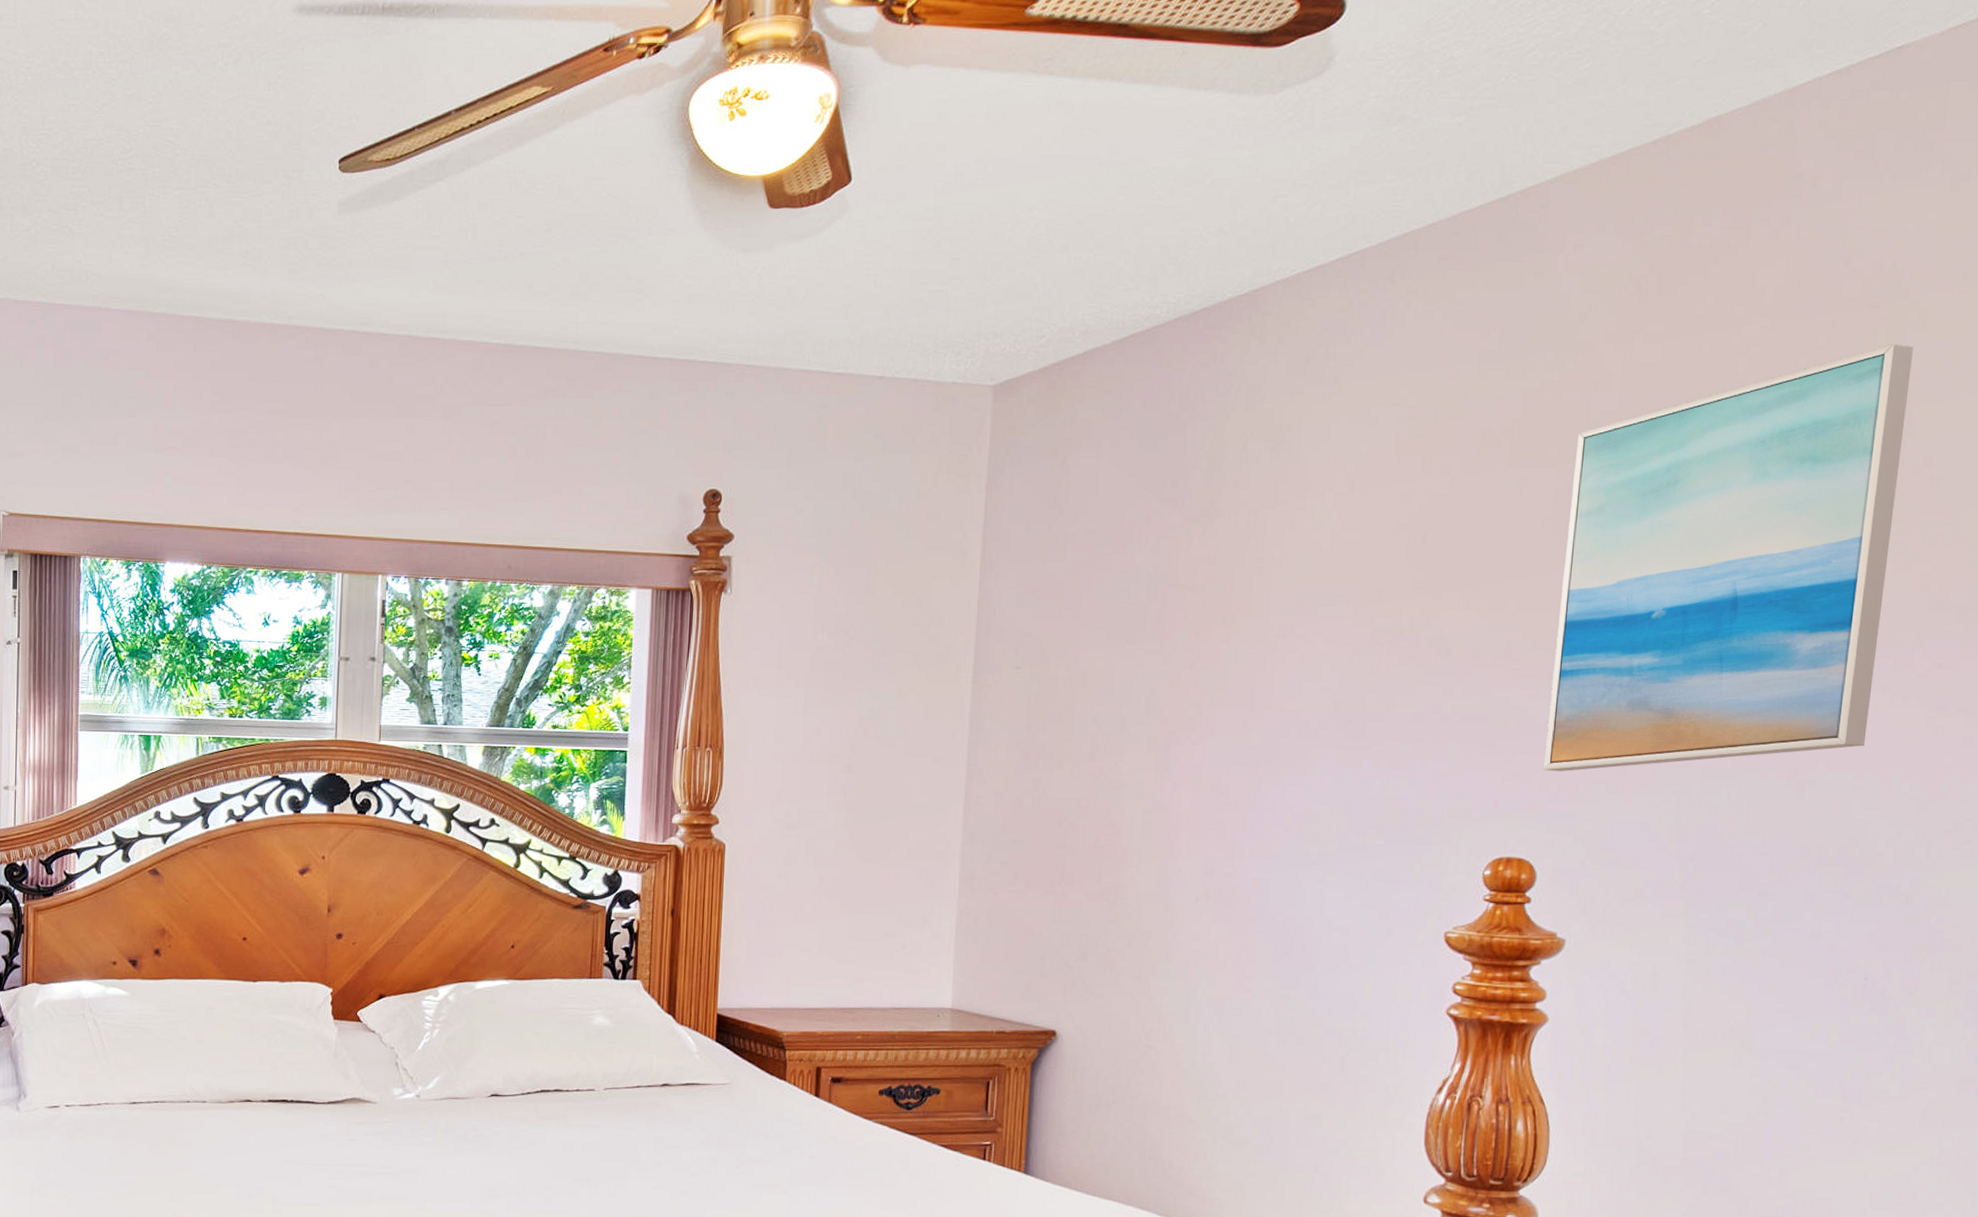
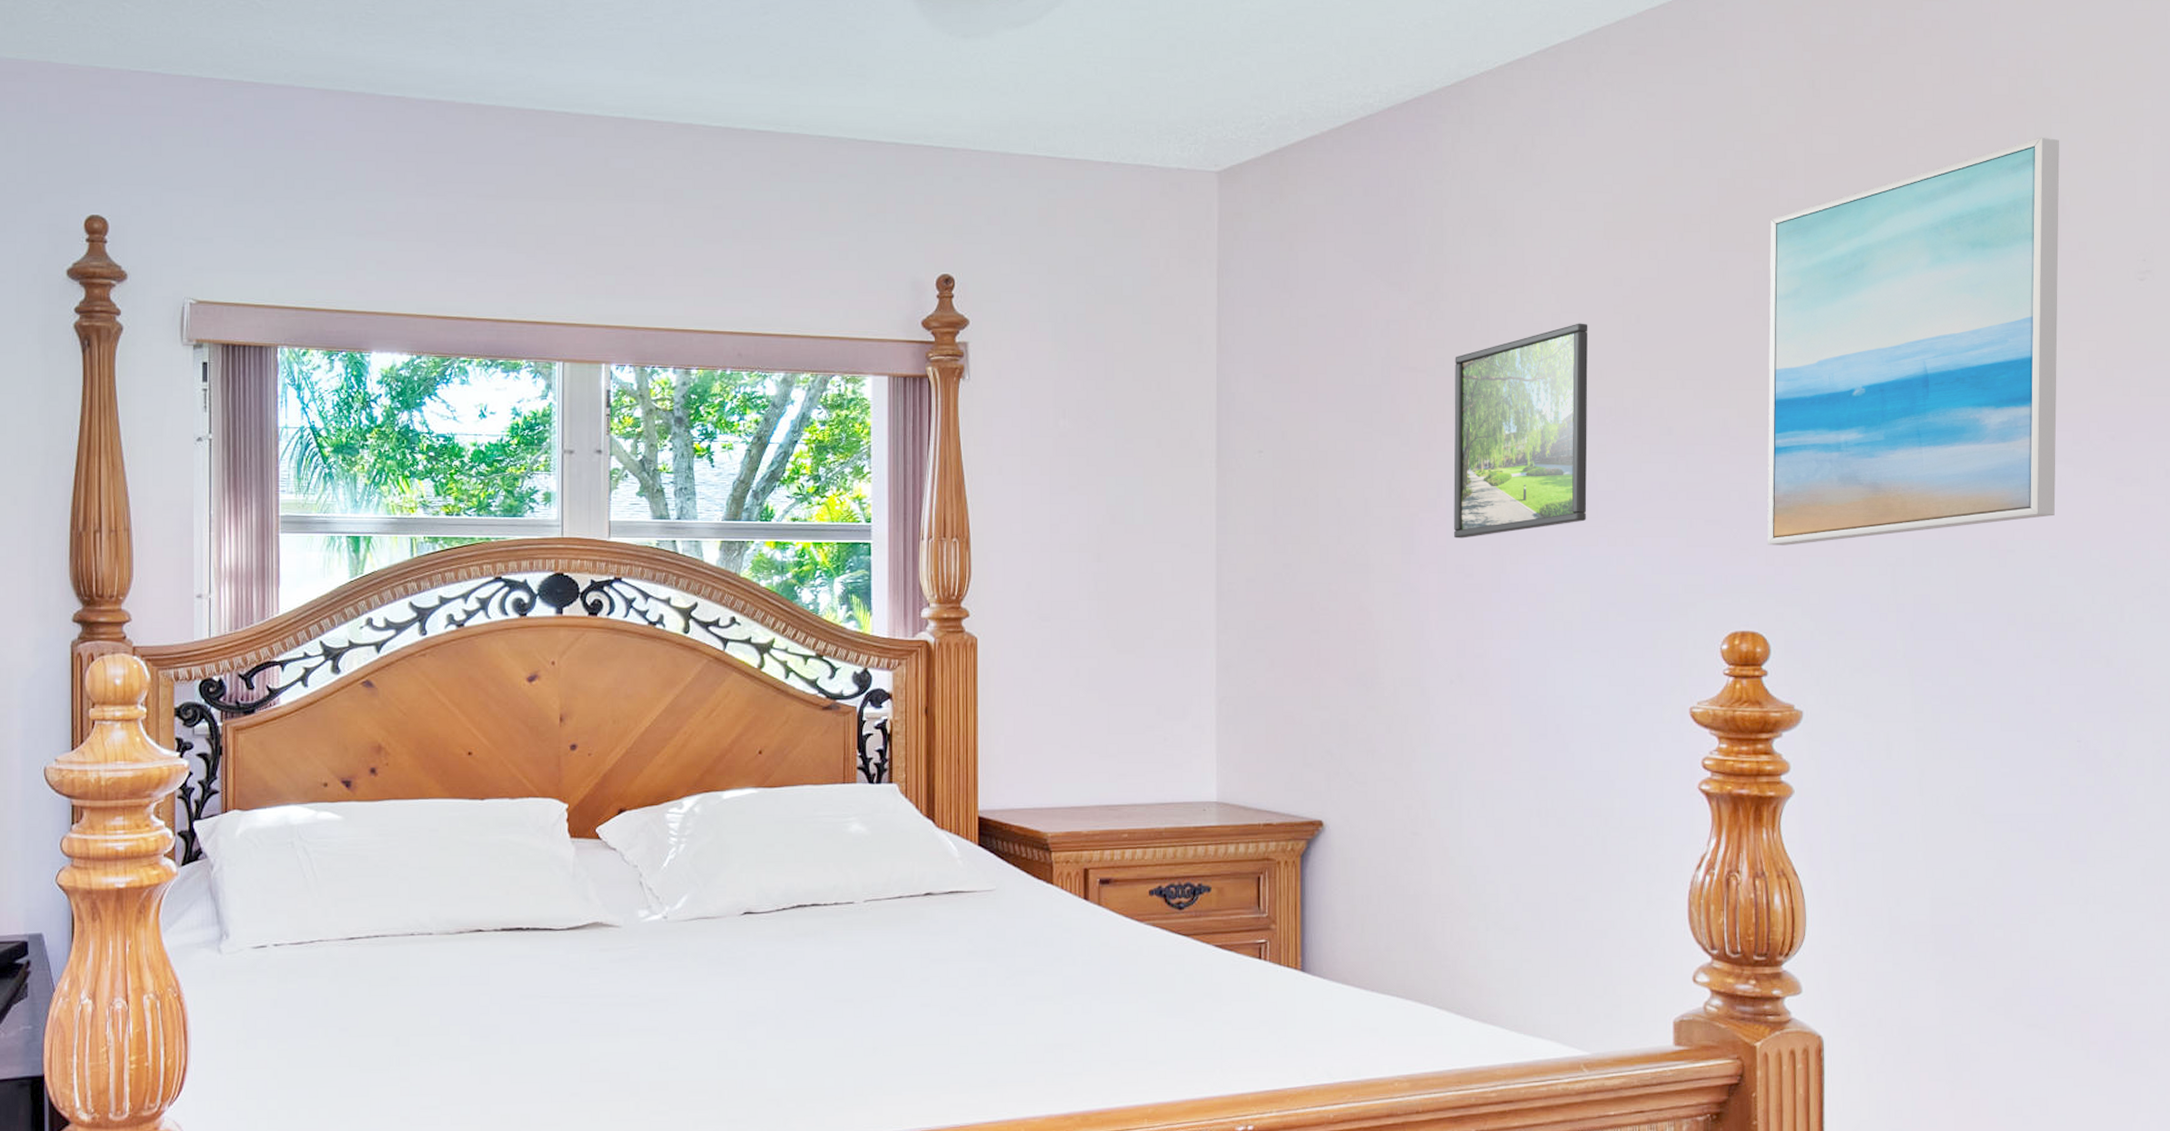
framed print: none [1211,540,1370,758] -> present [1453,323,1588,539]

